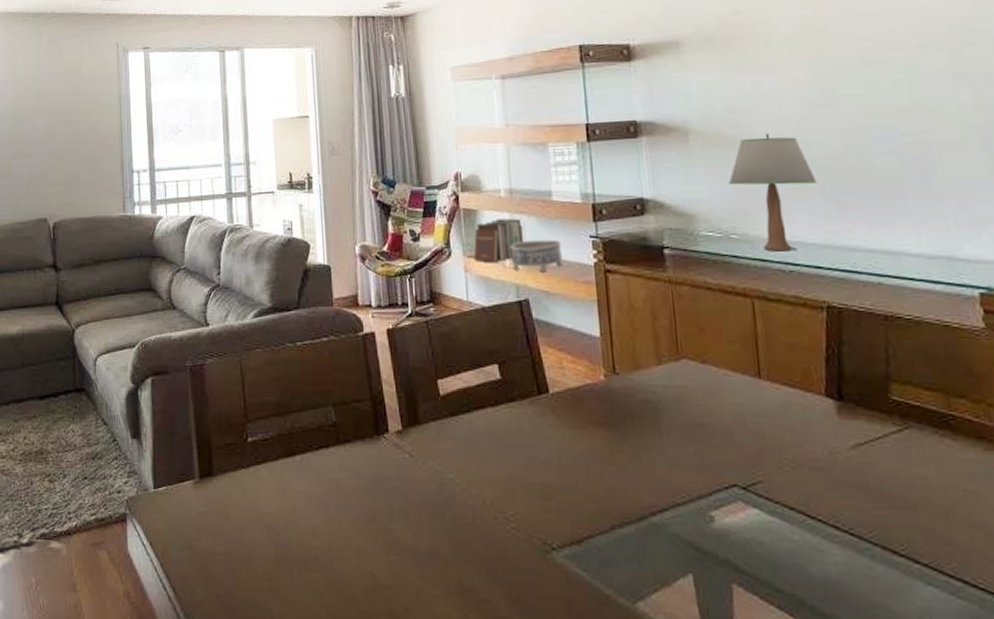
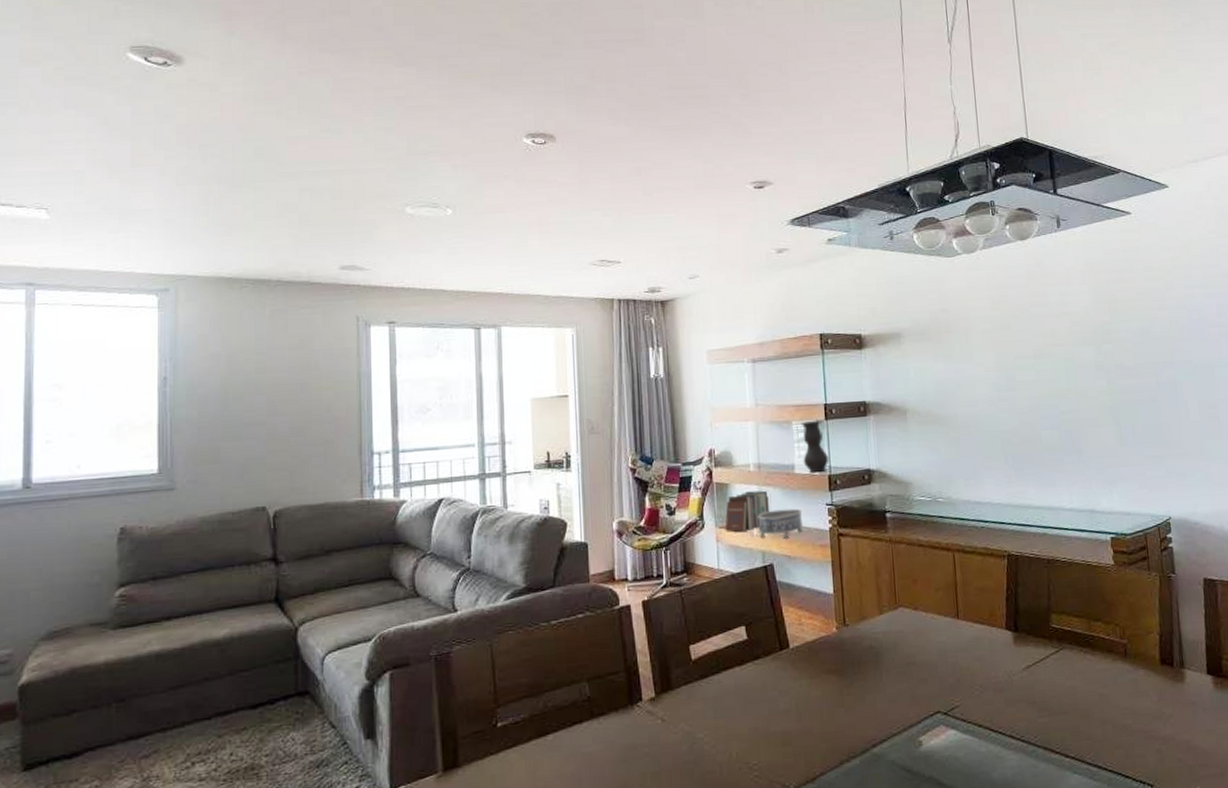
vase: none [558,141,593,201] -> present [800,420,829,473]
table lamp: present [729,132,818,252] -> none [937,411,1002,512]

